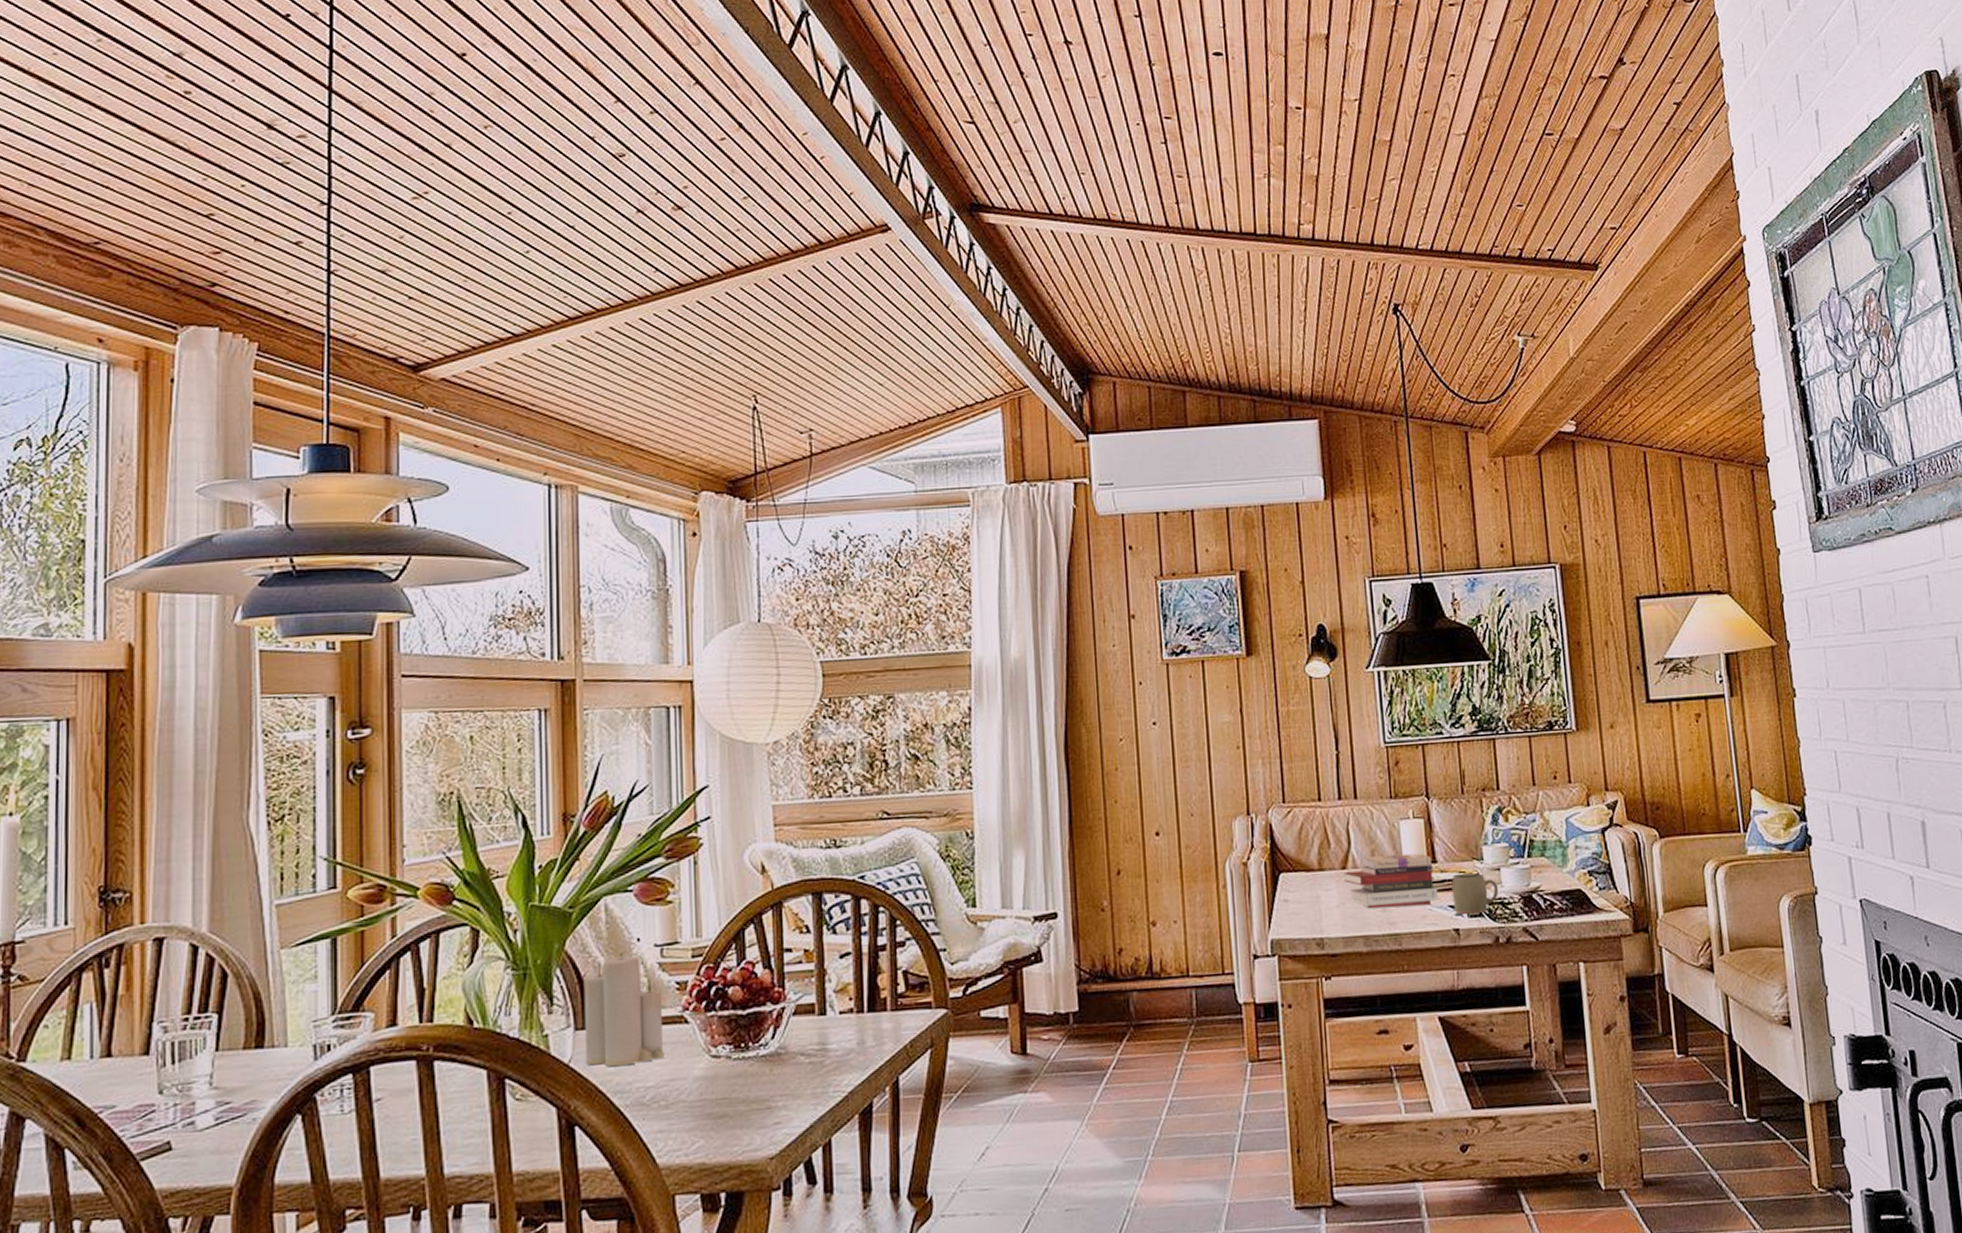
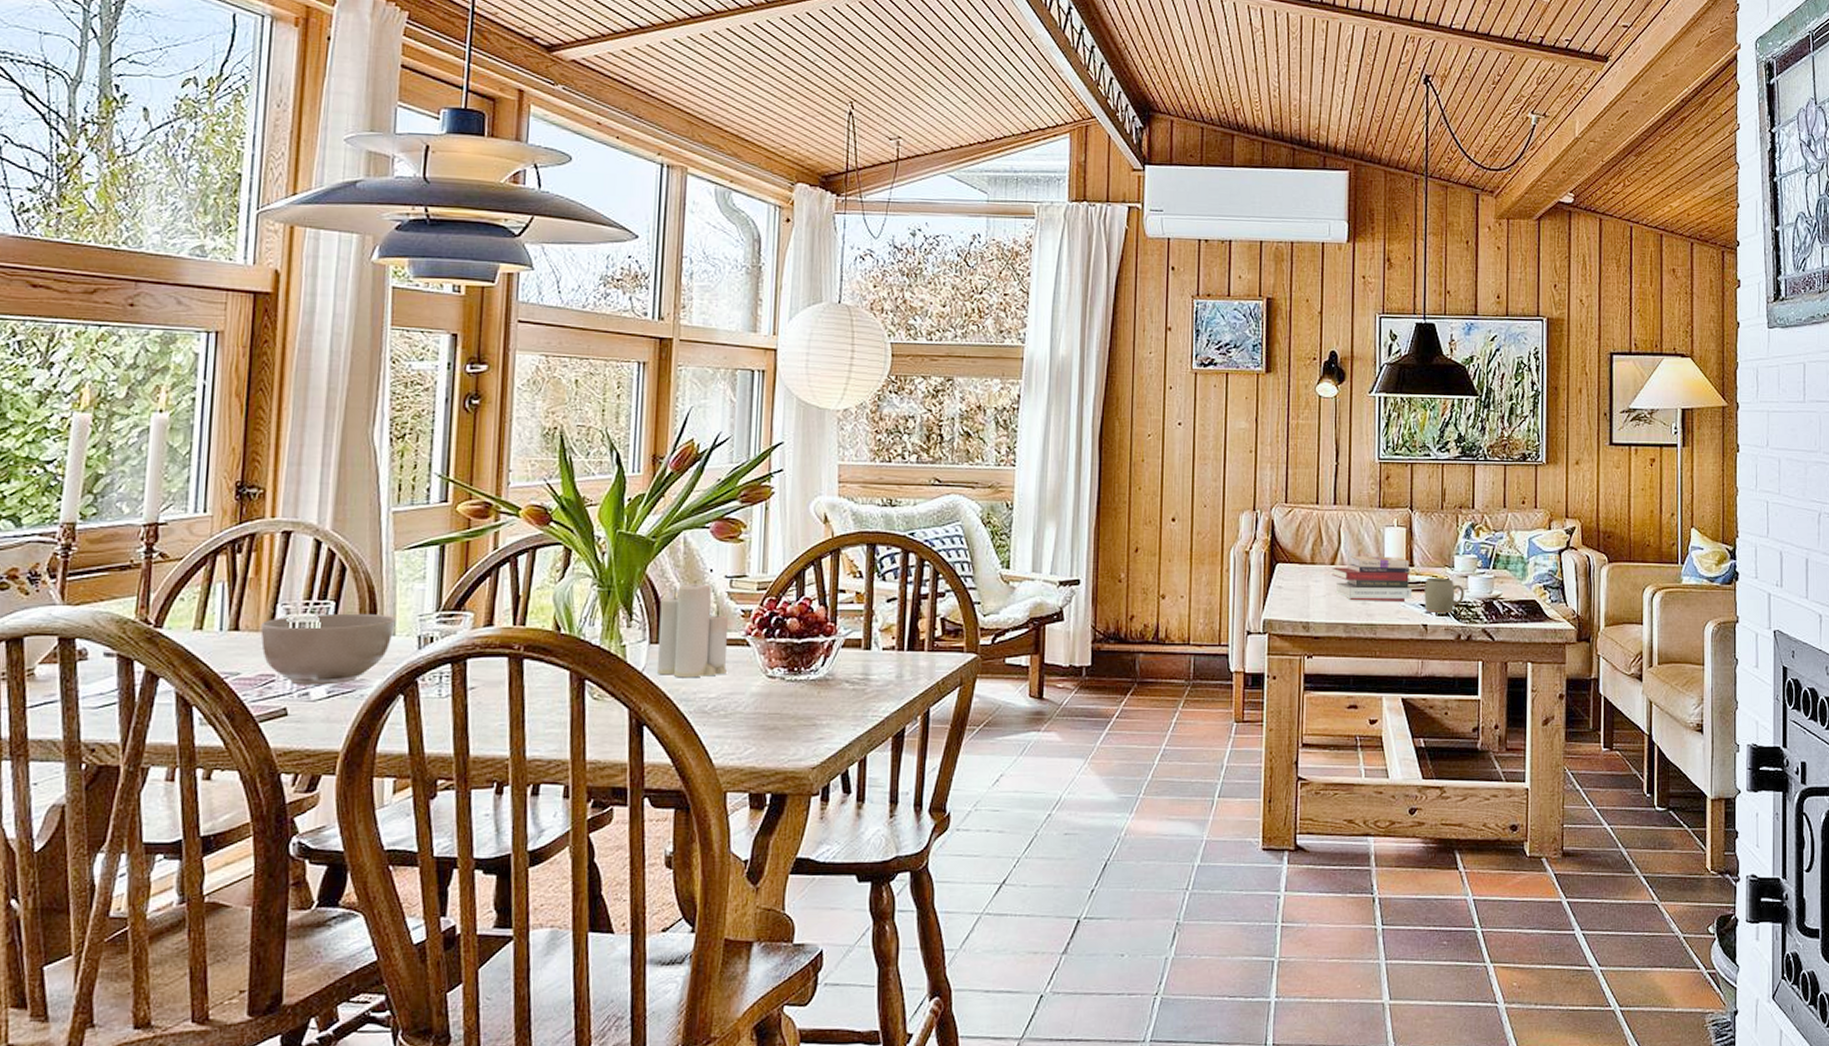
bowl: none [136,1023,287,1114] -> present [260,613,396,685]

